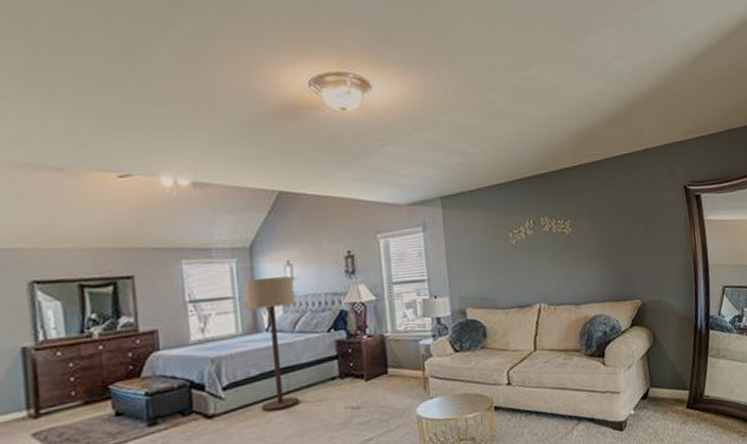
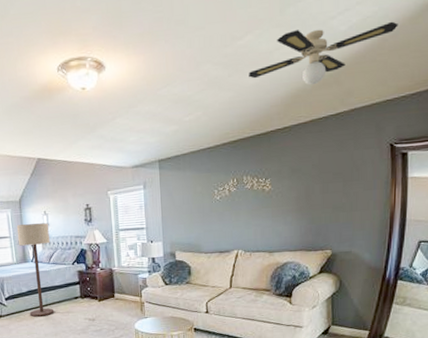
ceiling fan: none [538,67,676,123] -> present [249,21,398,86]

